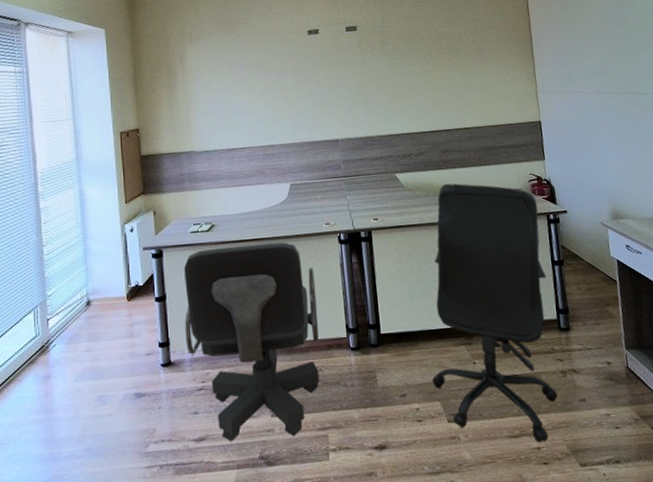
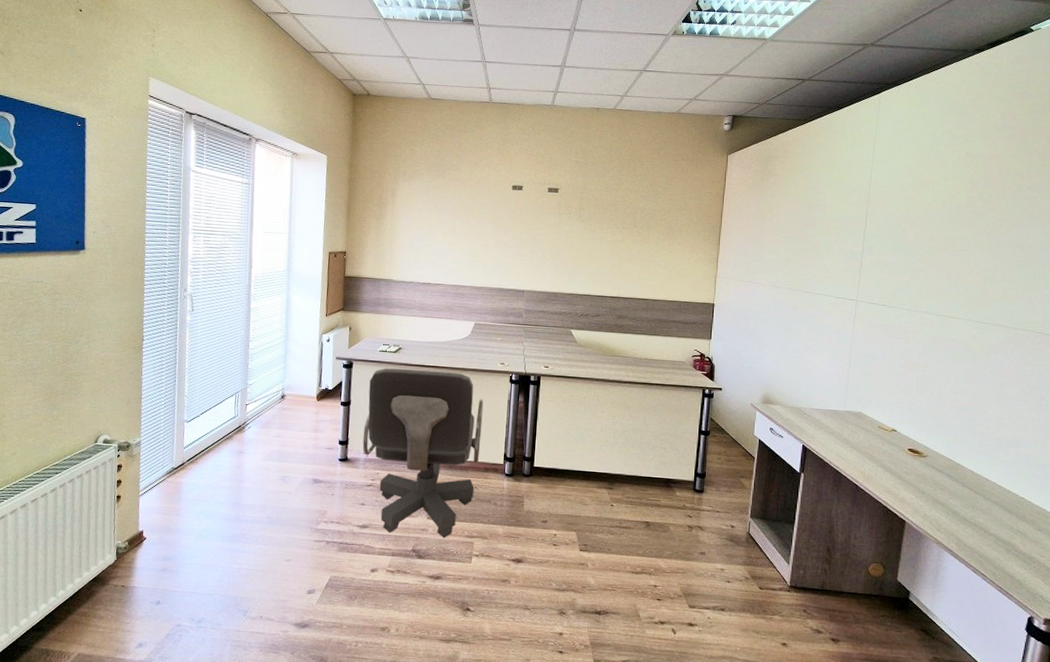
office chair: present [431,183,558,443] -> none [571,346,696,582]

